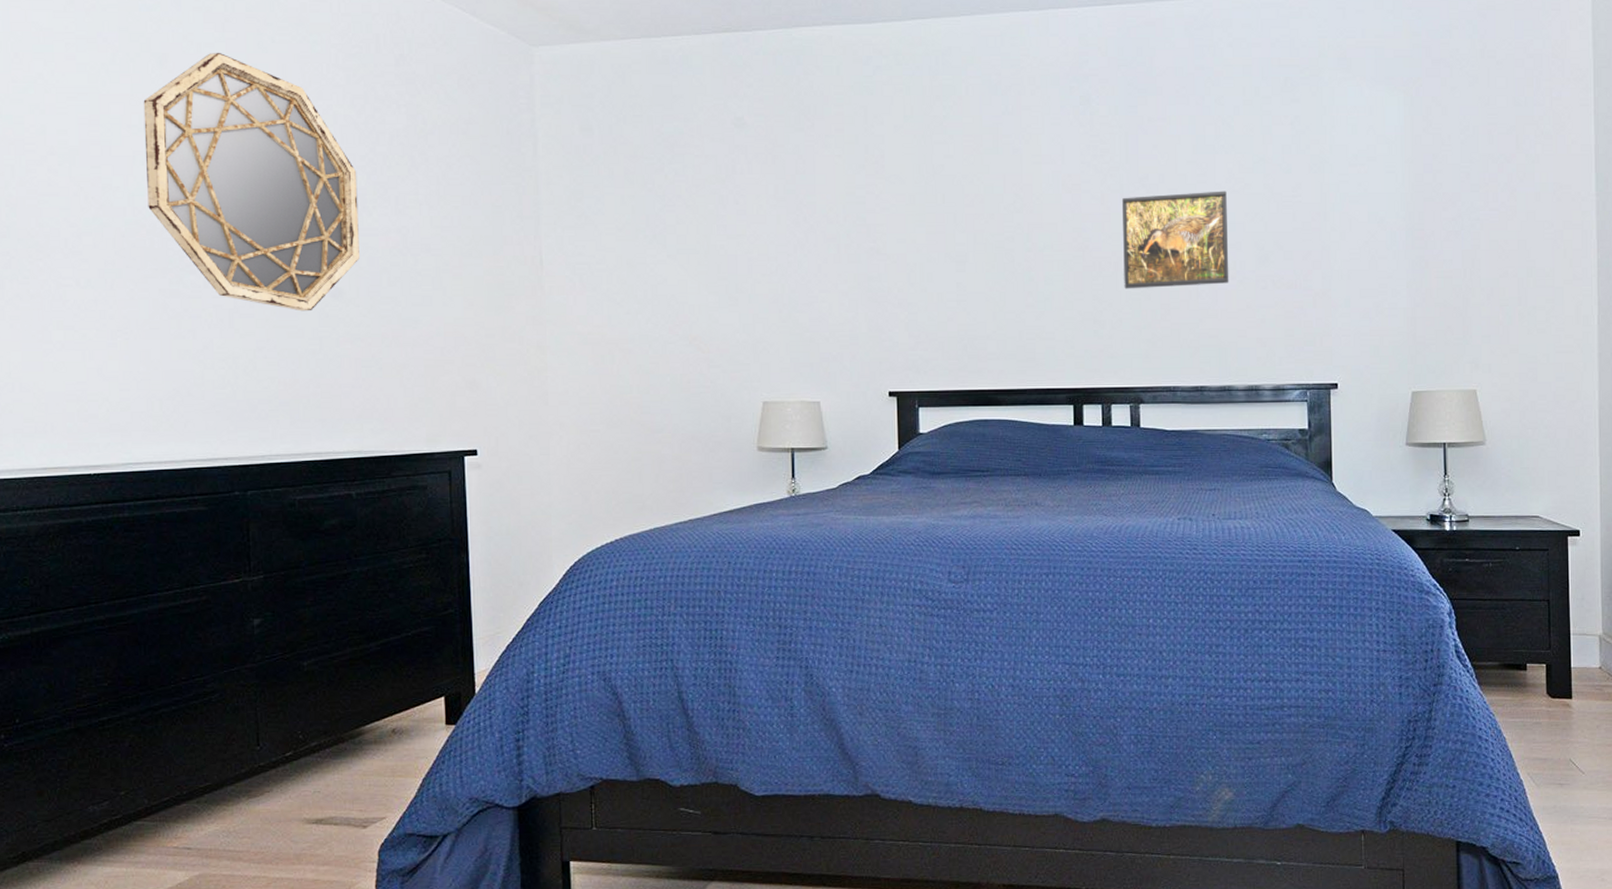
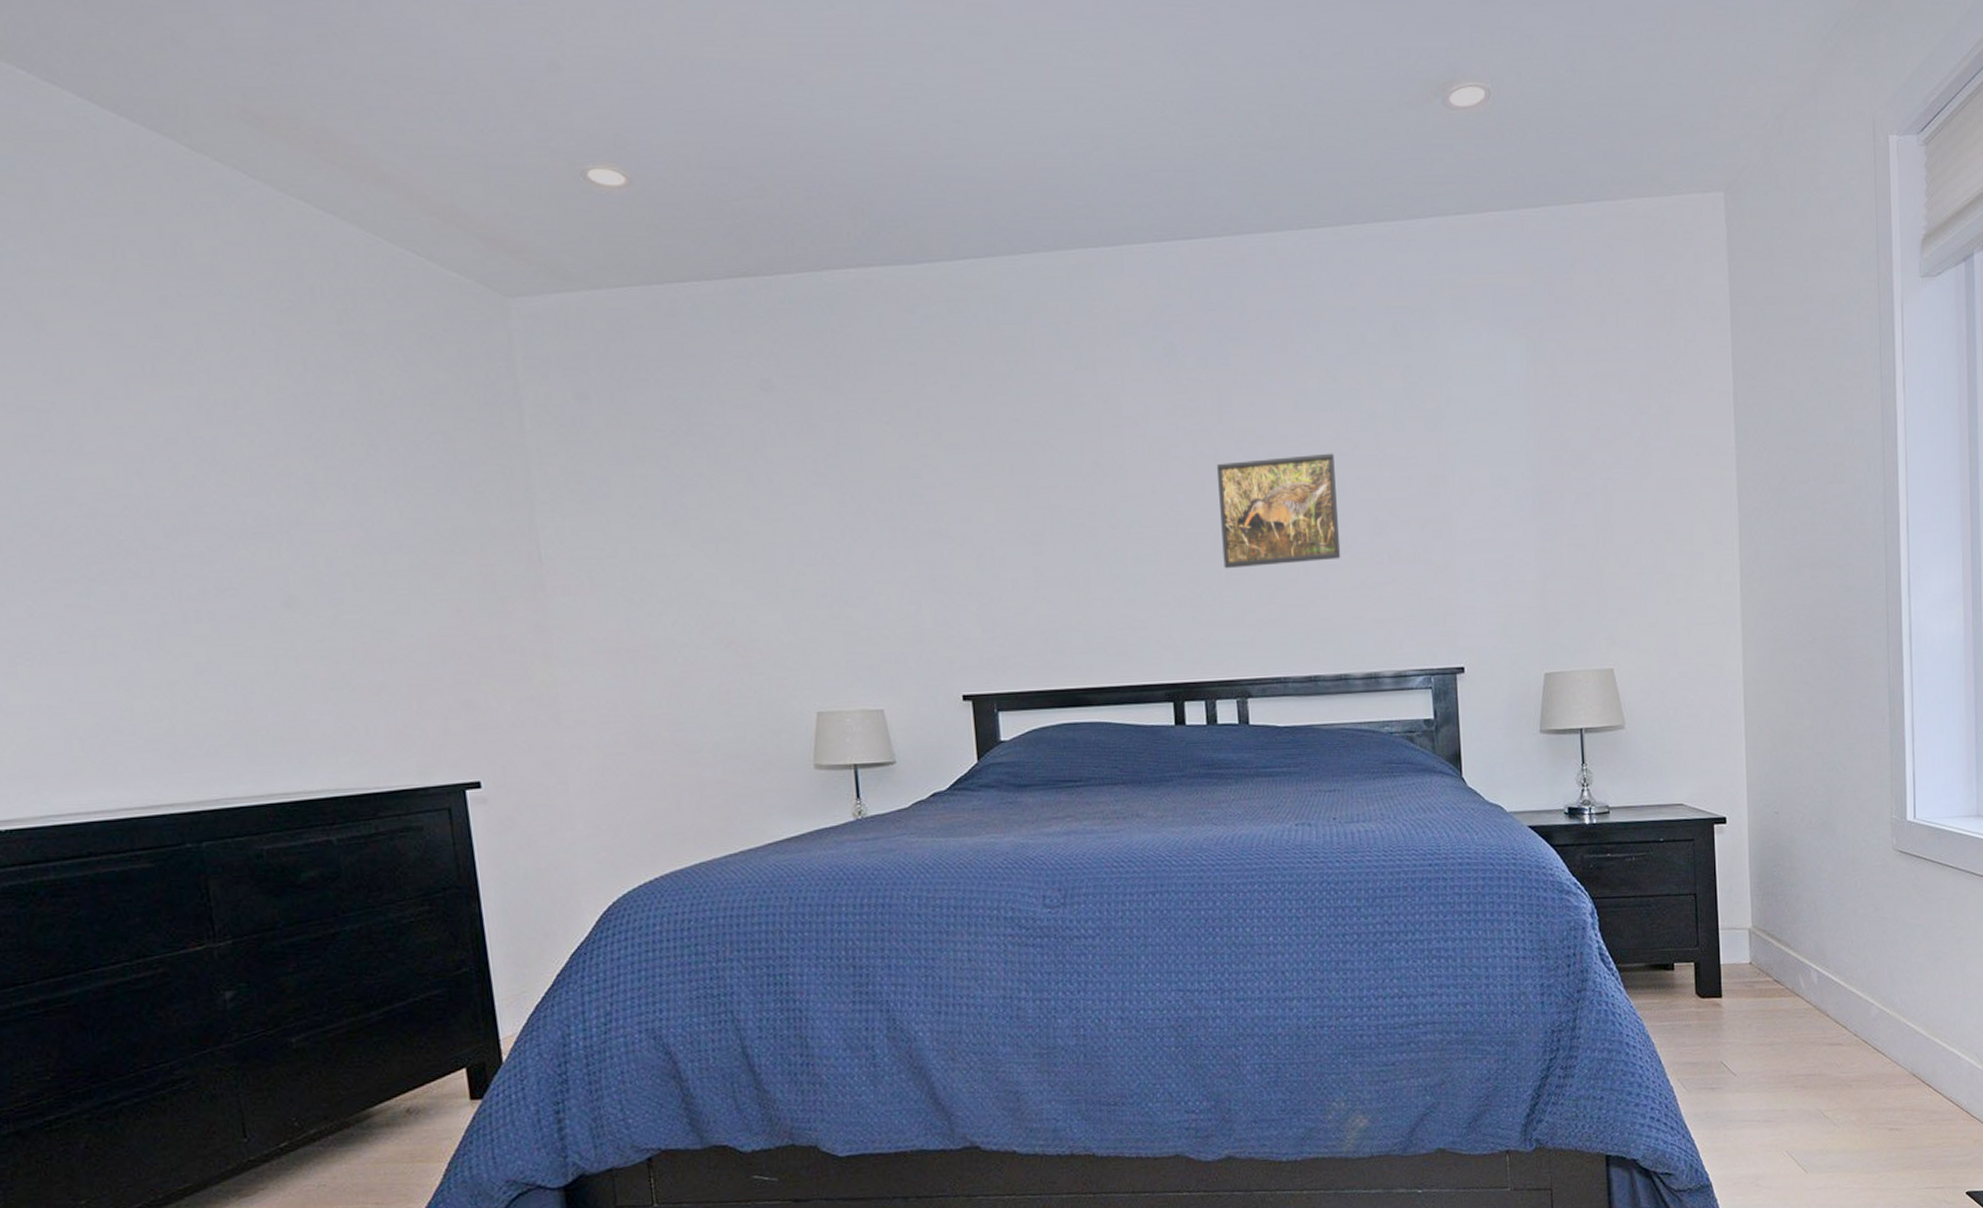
home mirror: present [143,52,360,312] -> none [19,309,315,626]

